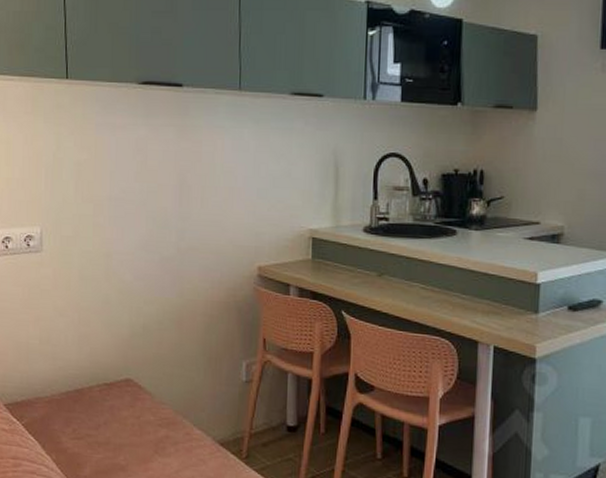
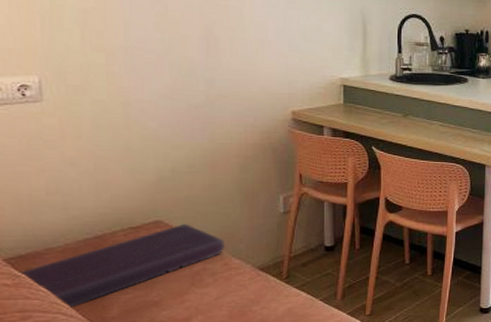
cushion: none [14,384,187,462] -> present [18,223,224,310]

